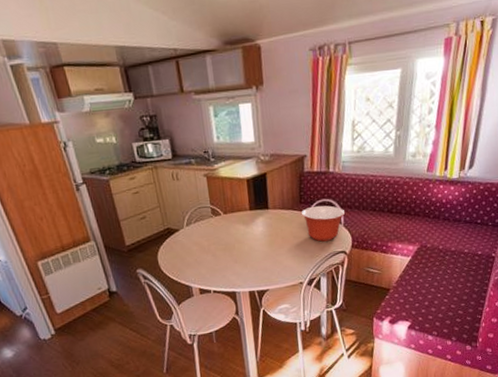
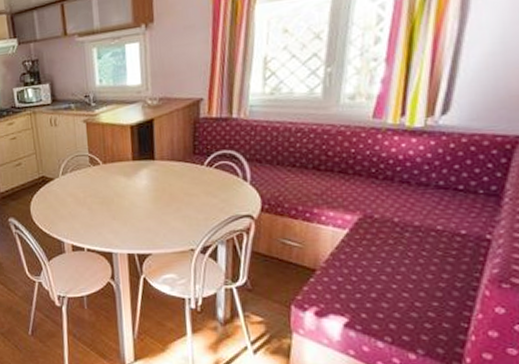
mixing bowl: present [302,205,346,242] -> none [195,157,253,202]

